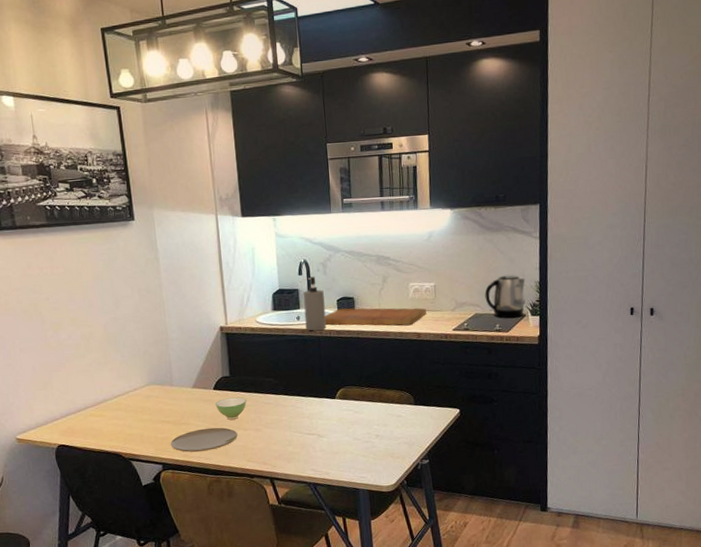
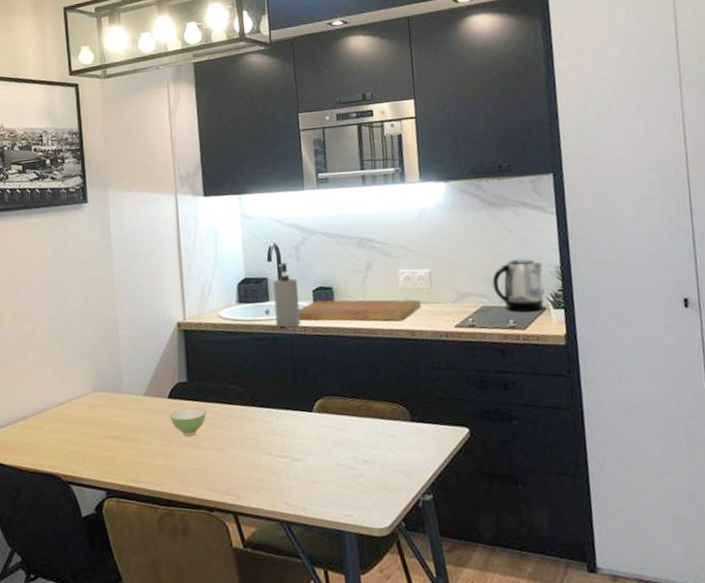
plate: present [171,427,238,452] -> none [117,445,196,476]

